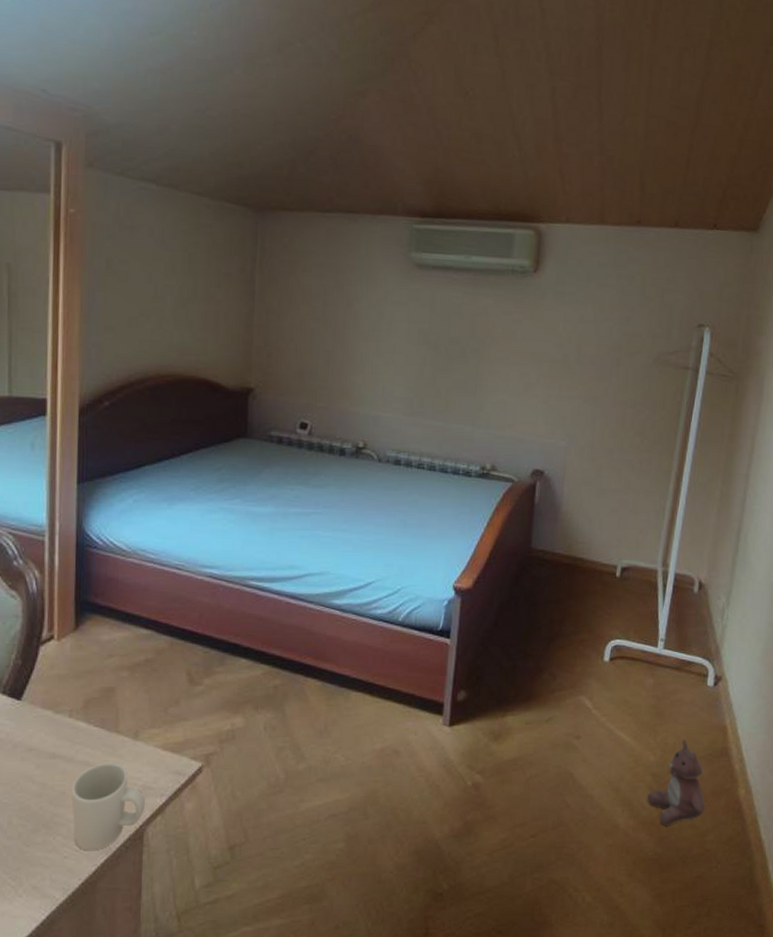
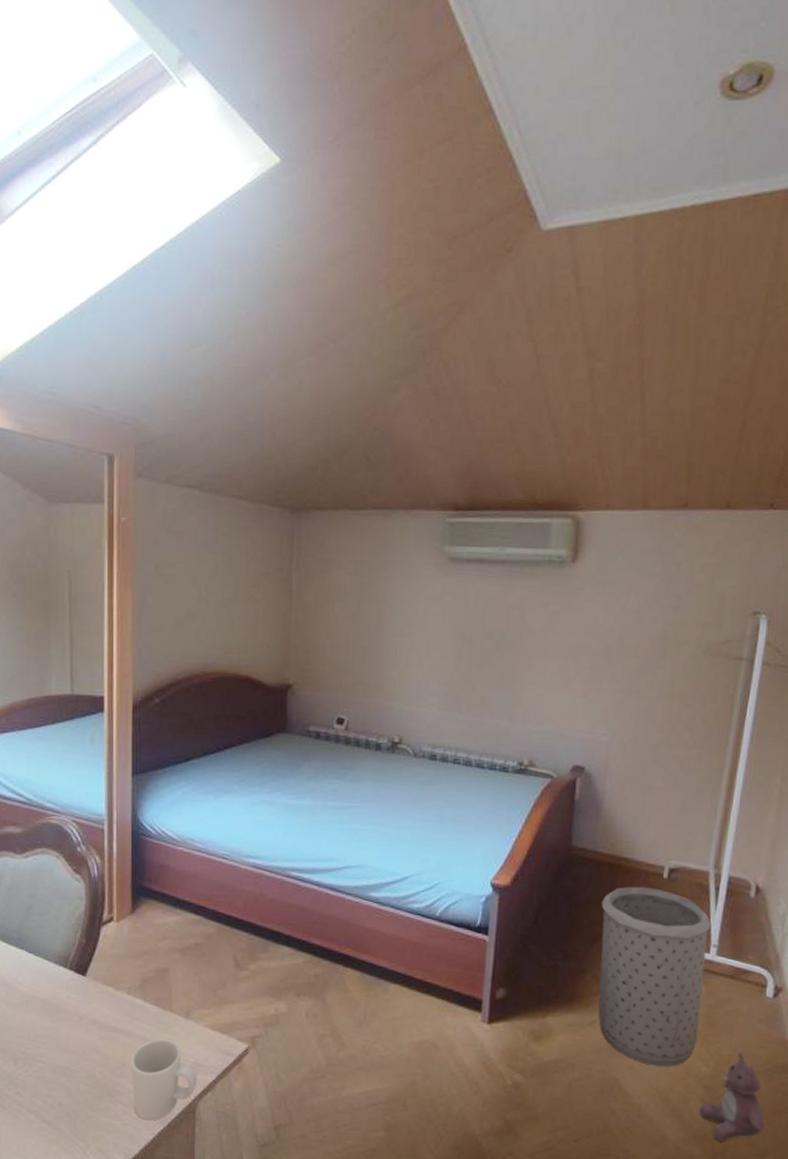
laundry basket: none [554,585,659,758] -> present [598,886,712,1066]

